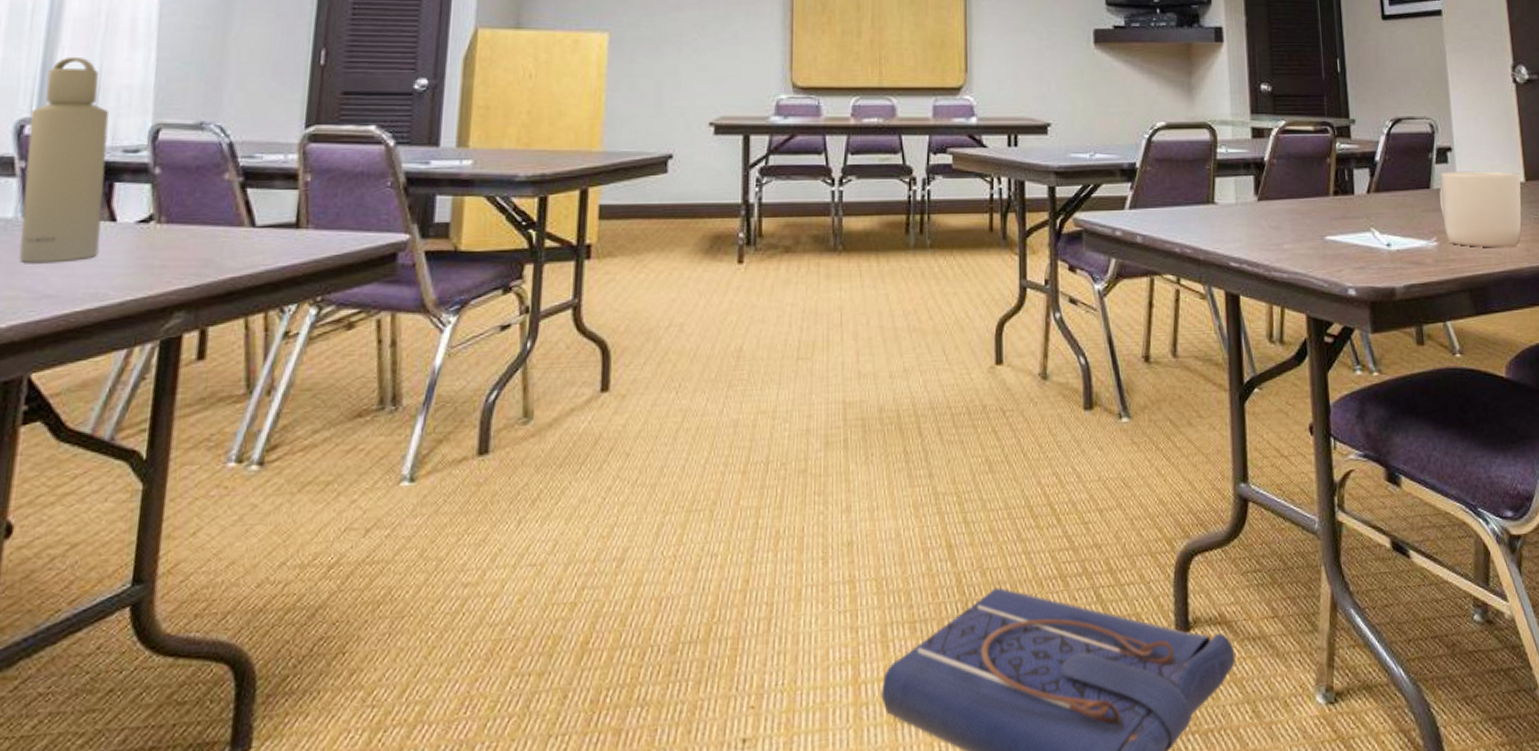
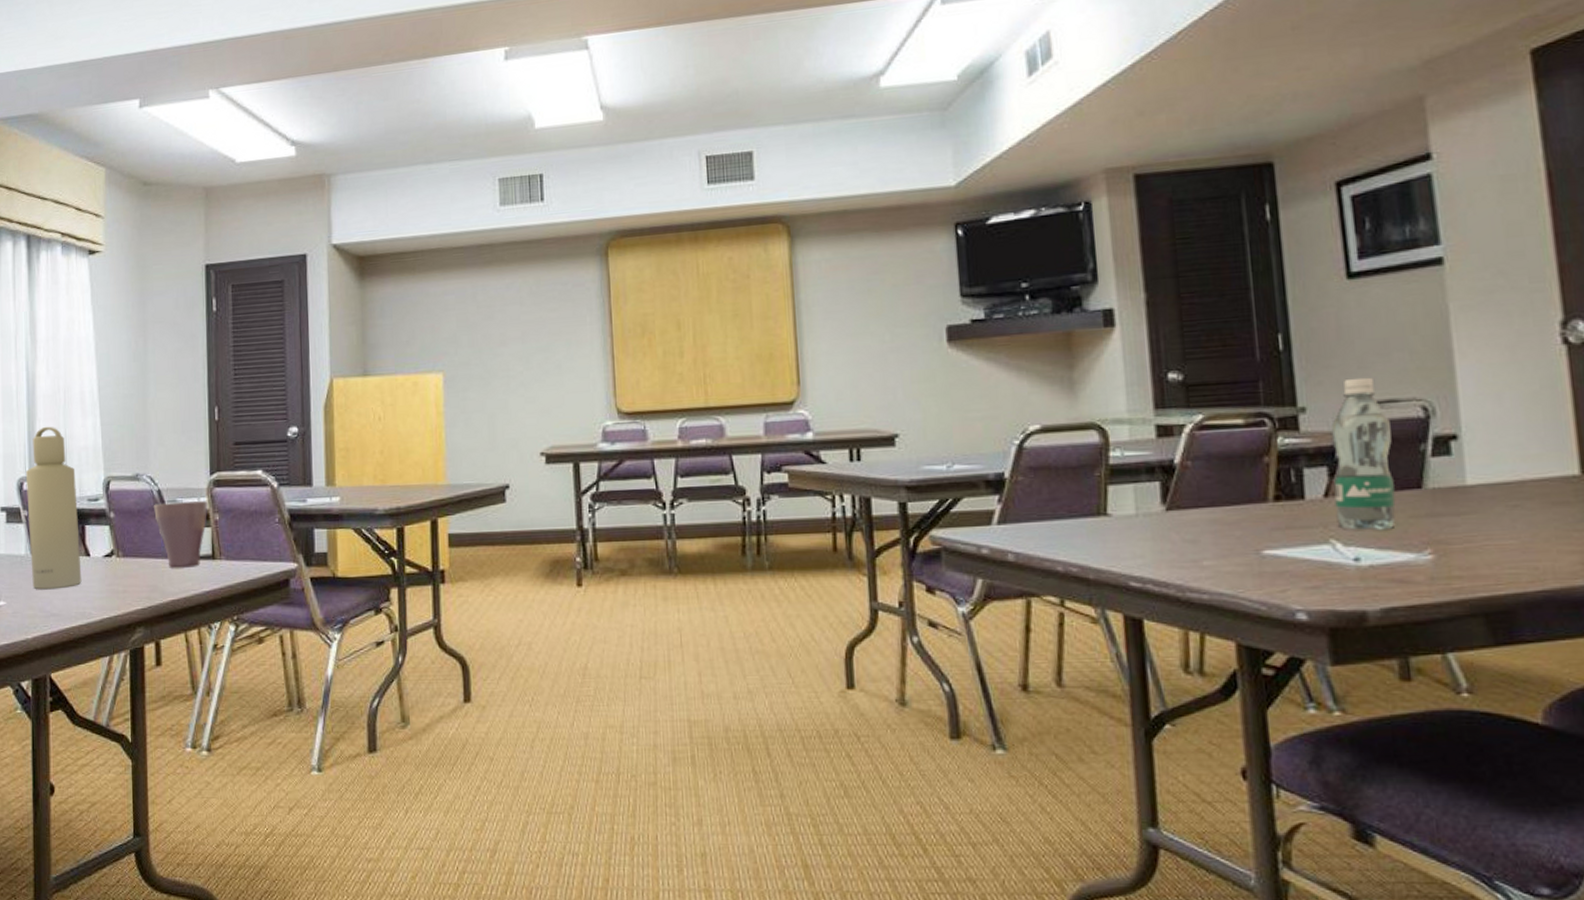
cup: none [220,158,297,240] -> present [154,501,207,569]
bottle: none [1372,98,1414,223] -> present [1331,377,1396,533]
mug: present [1439,171,1522,248] -> none [1437,462,1574,562]

